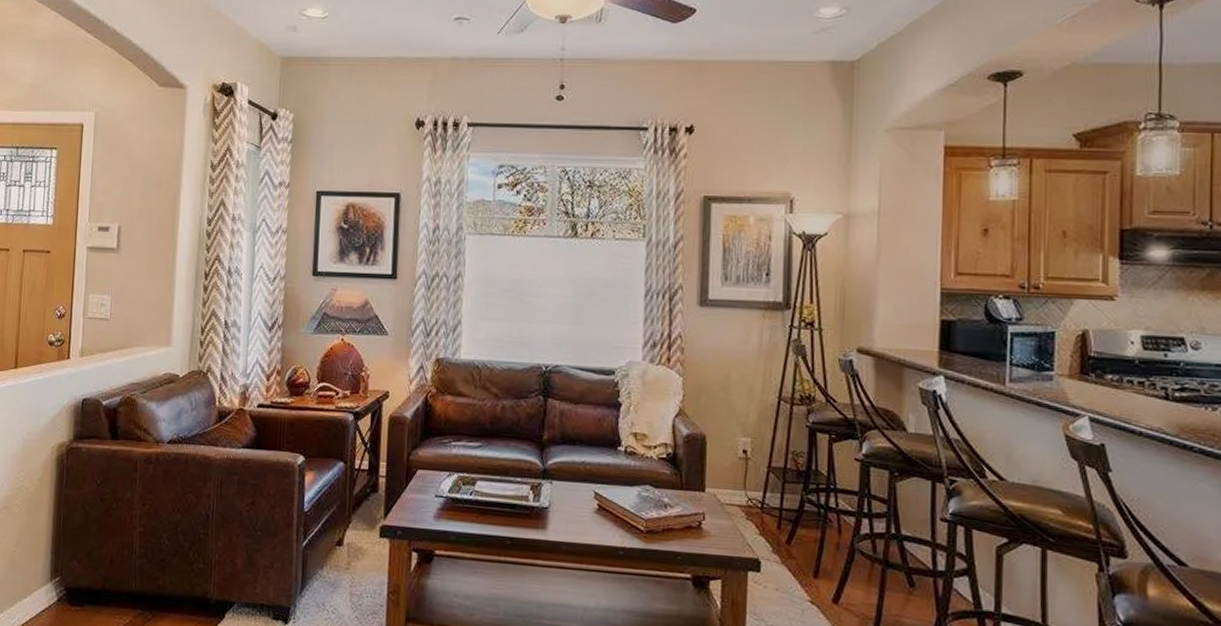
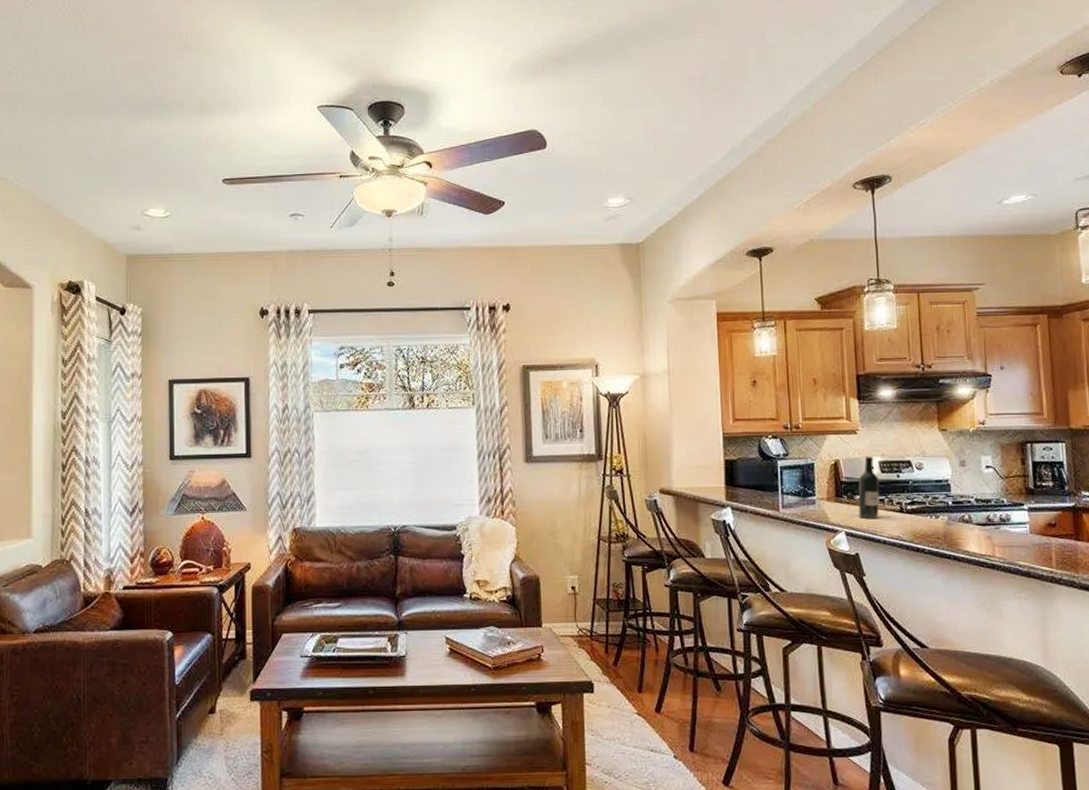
wine bottle: none [1109,328,1140,405] -> present [858,456,880,520]

